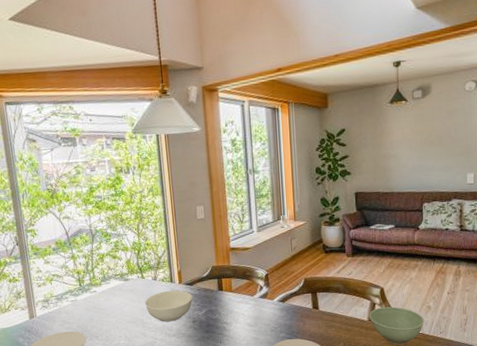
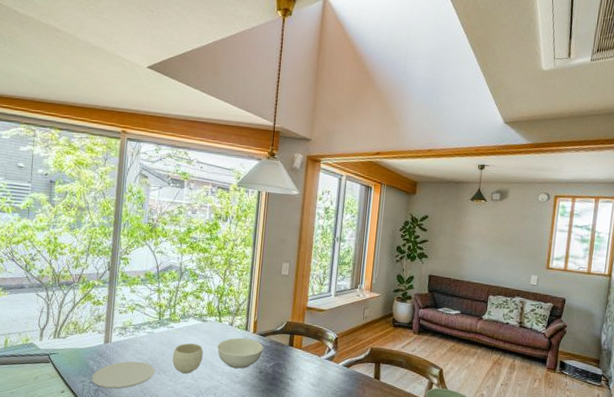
cup: none [101,304,132,336] -> present [172,343,203,374]

